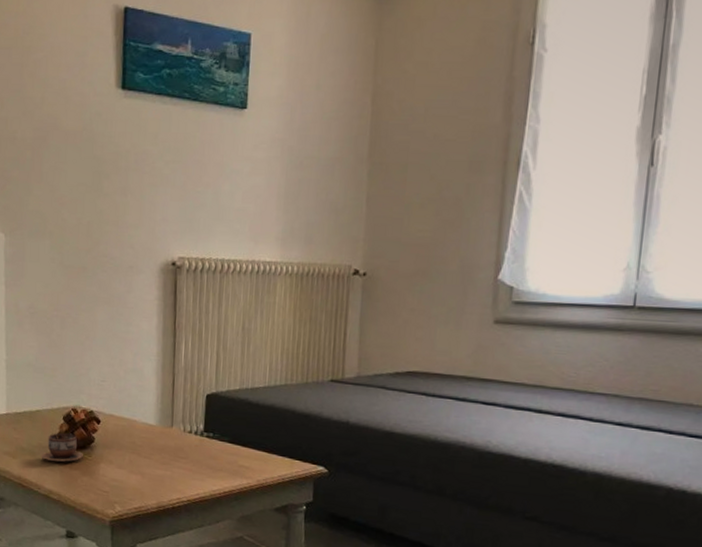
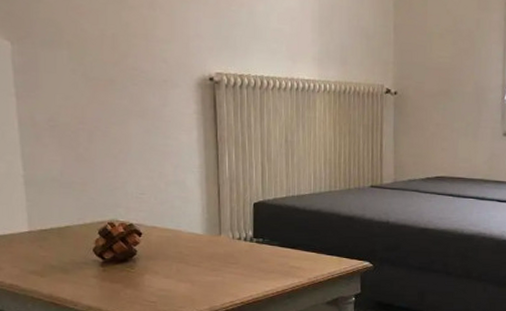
cup: present [41,432,83,462] -> none [75,247,125,277]

